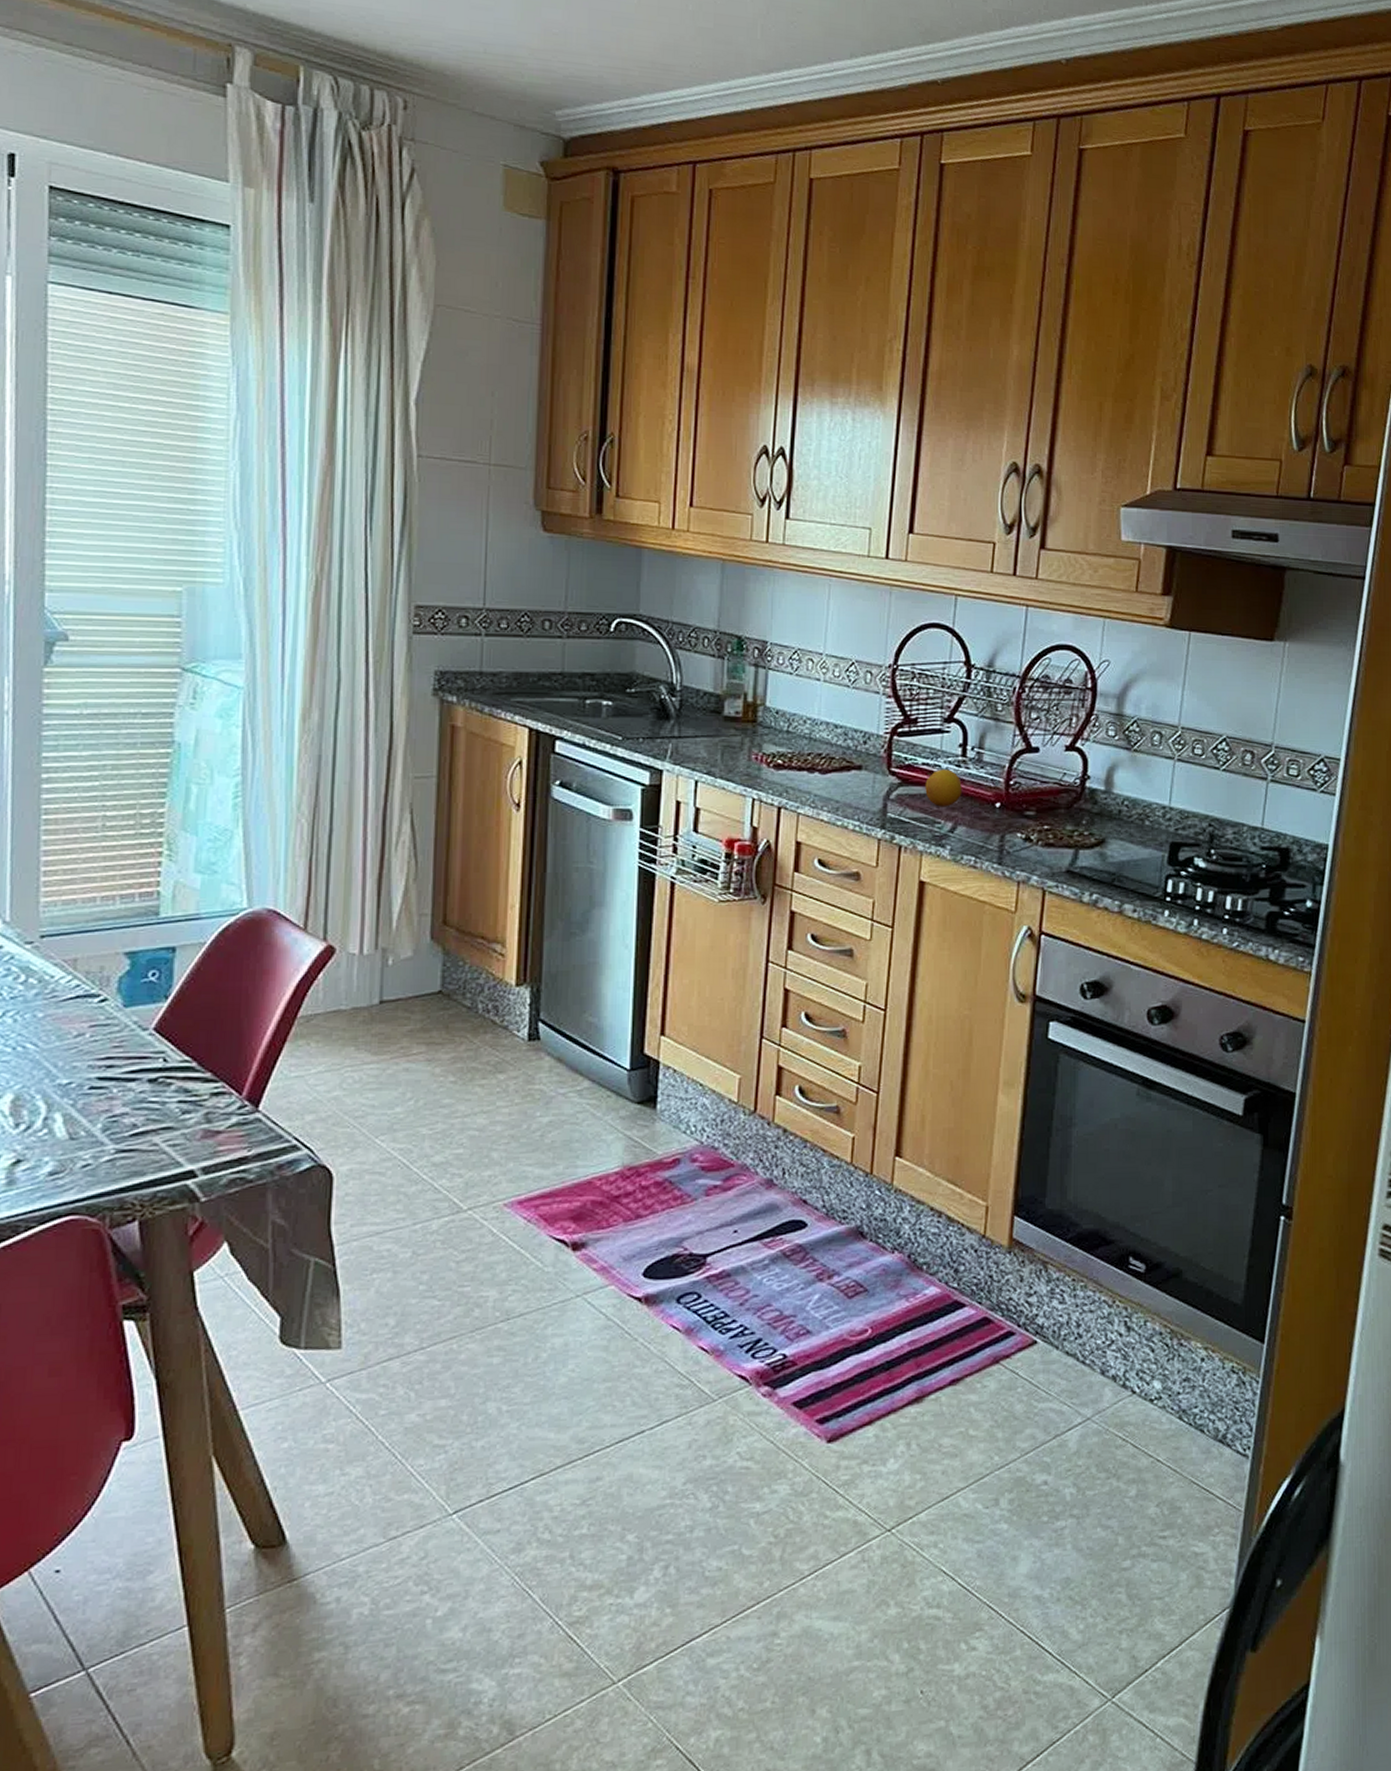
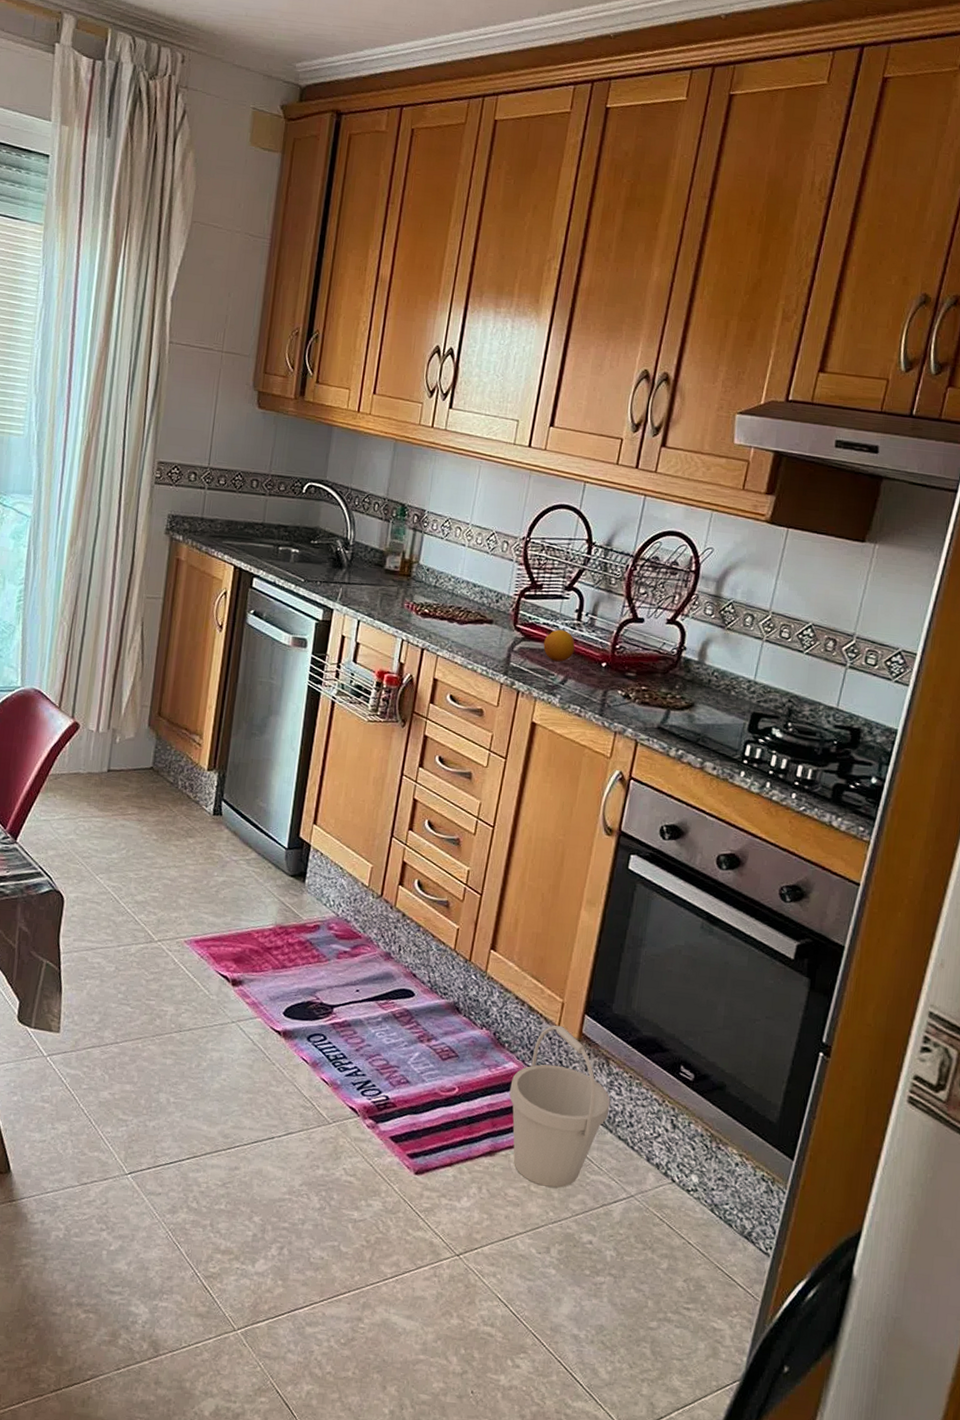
bucket: none [933,1233,1053,1427] -> present [509,1025,611,1188]

